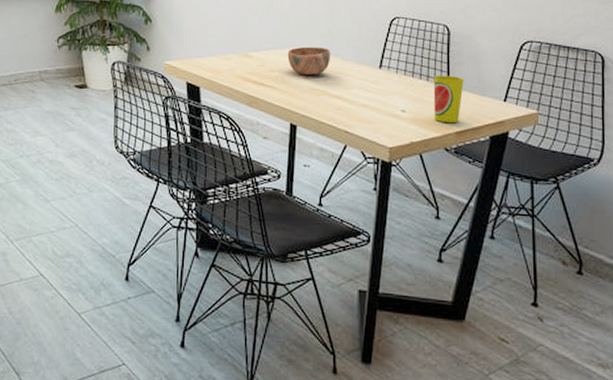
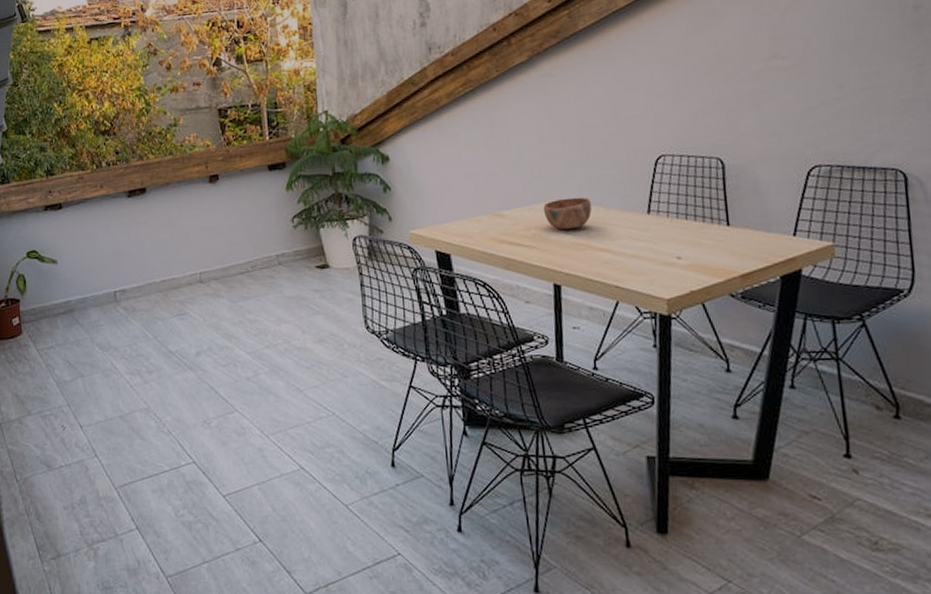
cup: present [433,75,464,124] -> none [710,213,746,266]

